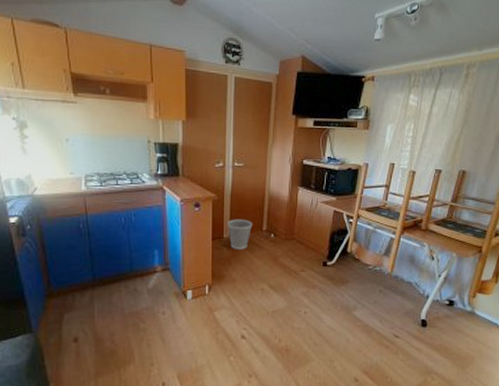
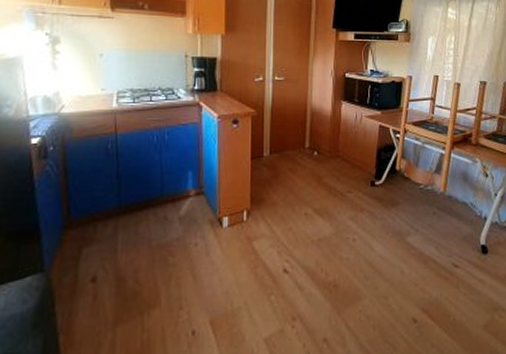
wastebasket: present [227,219,253,249] -> none [267,136,295,169]

